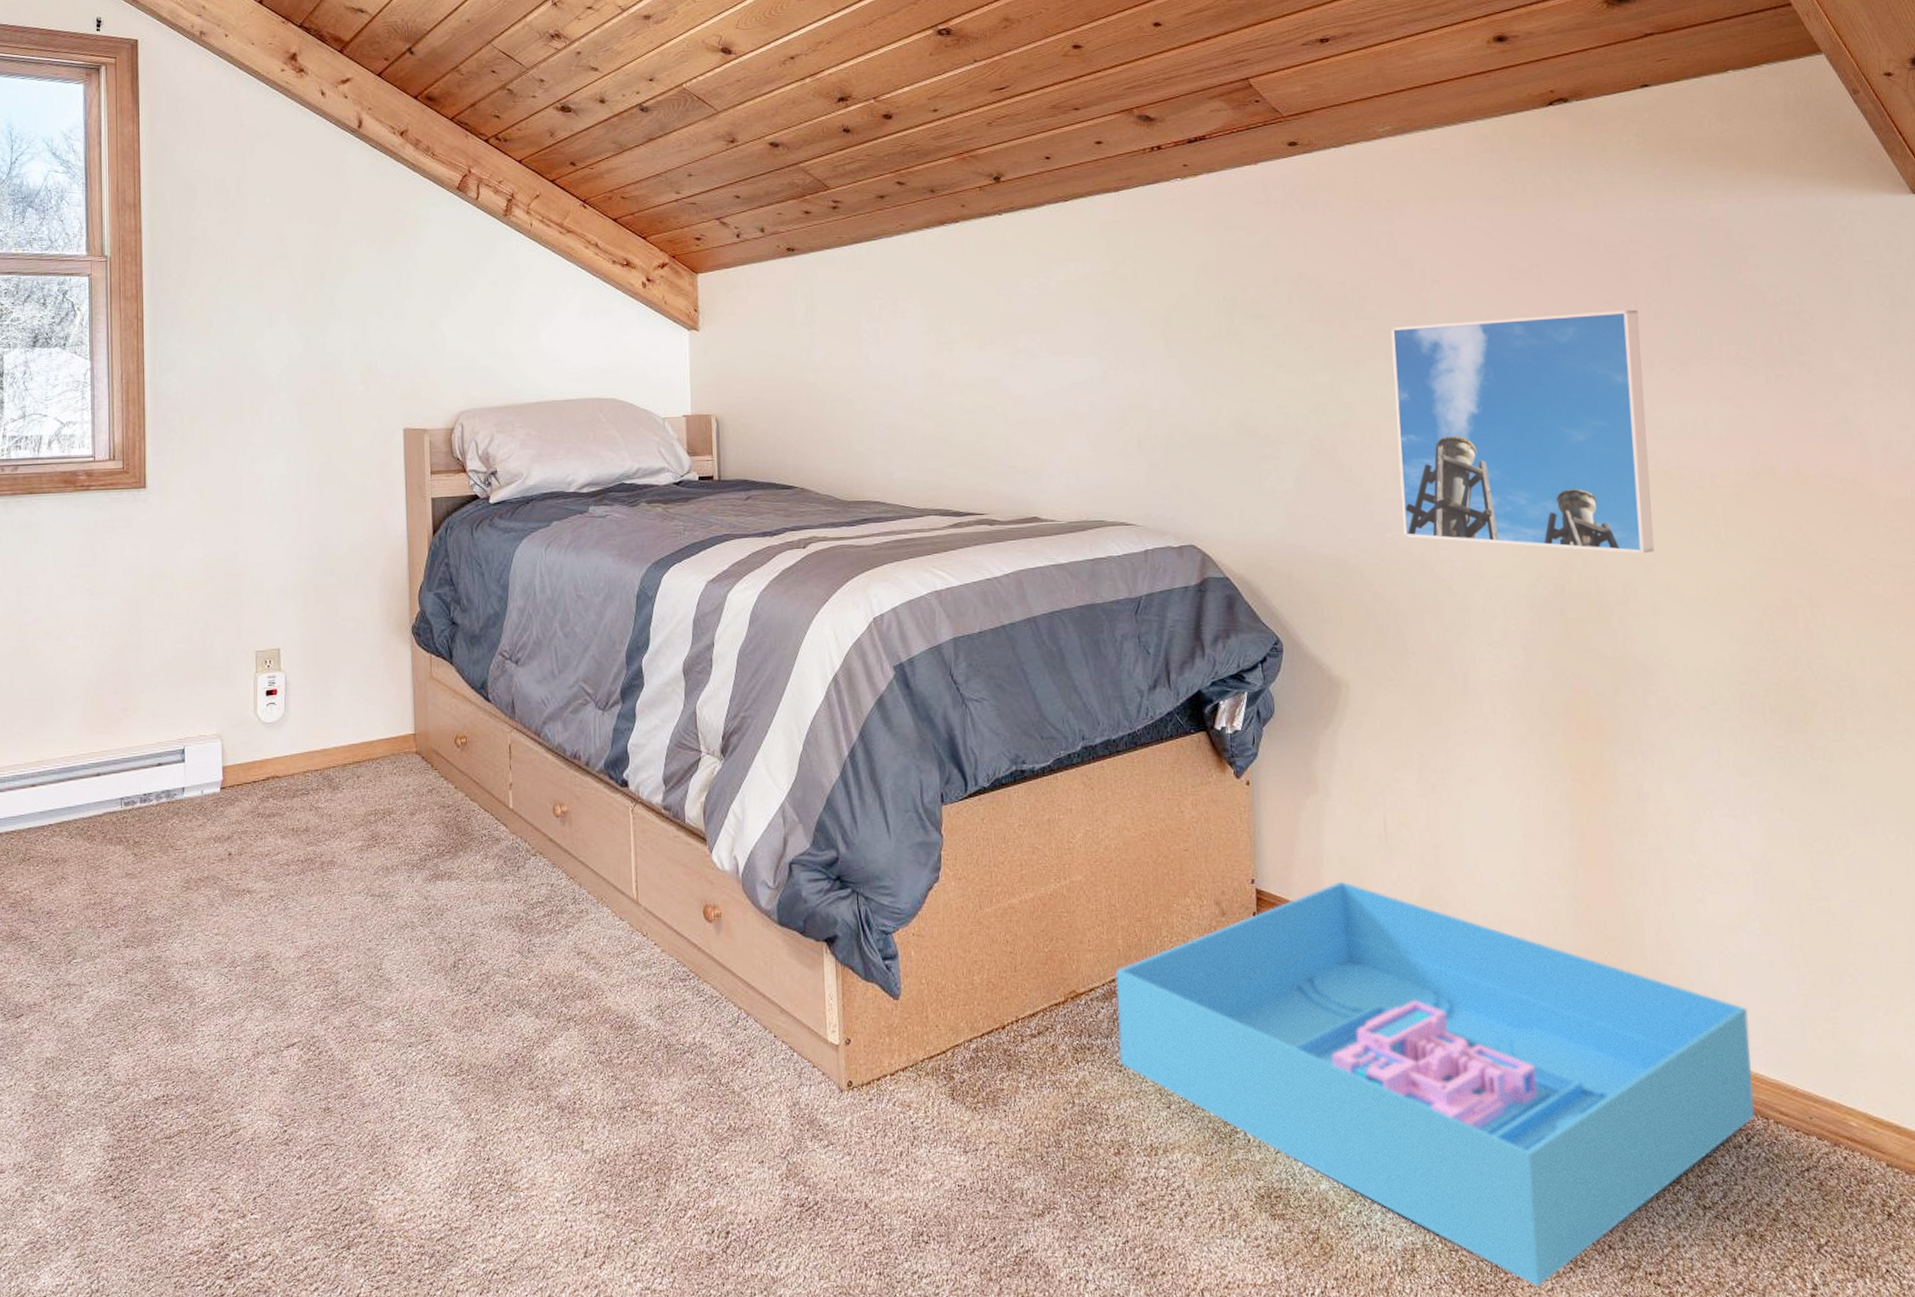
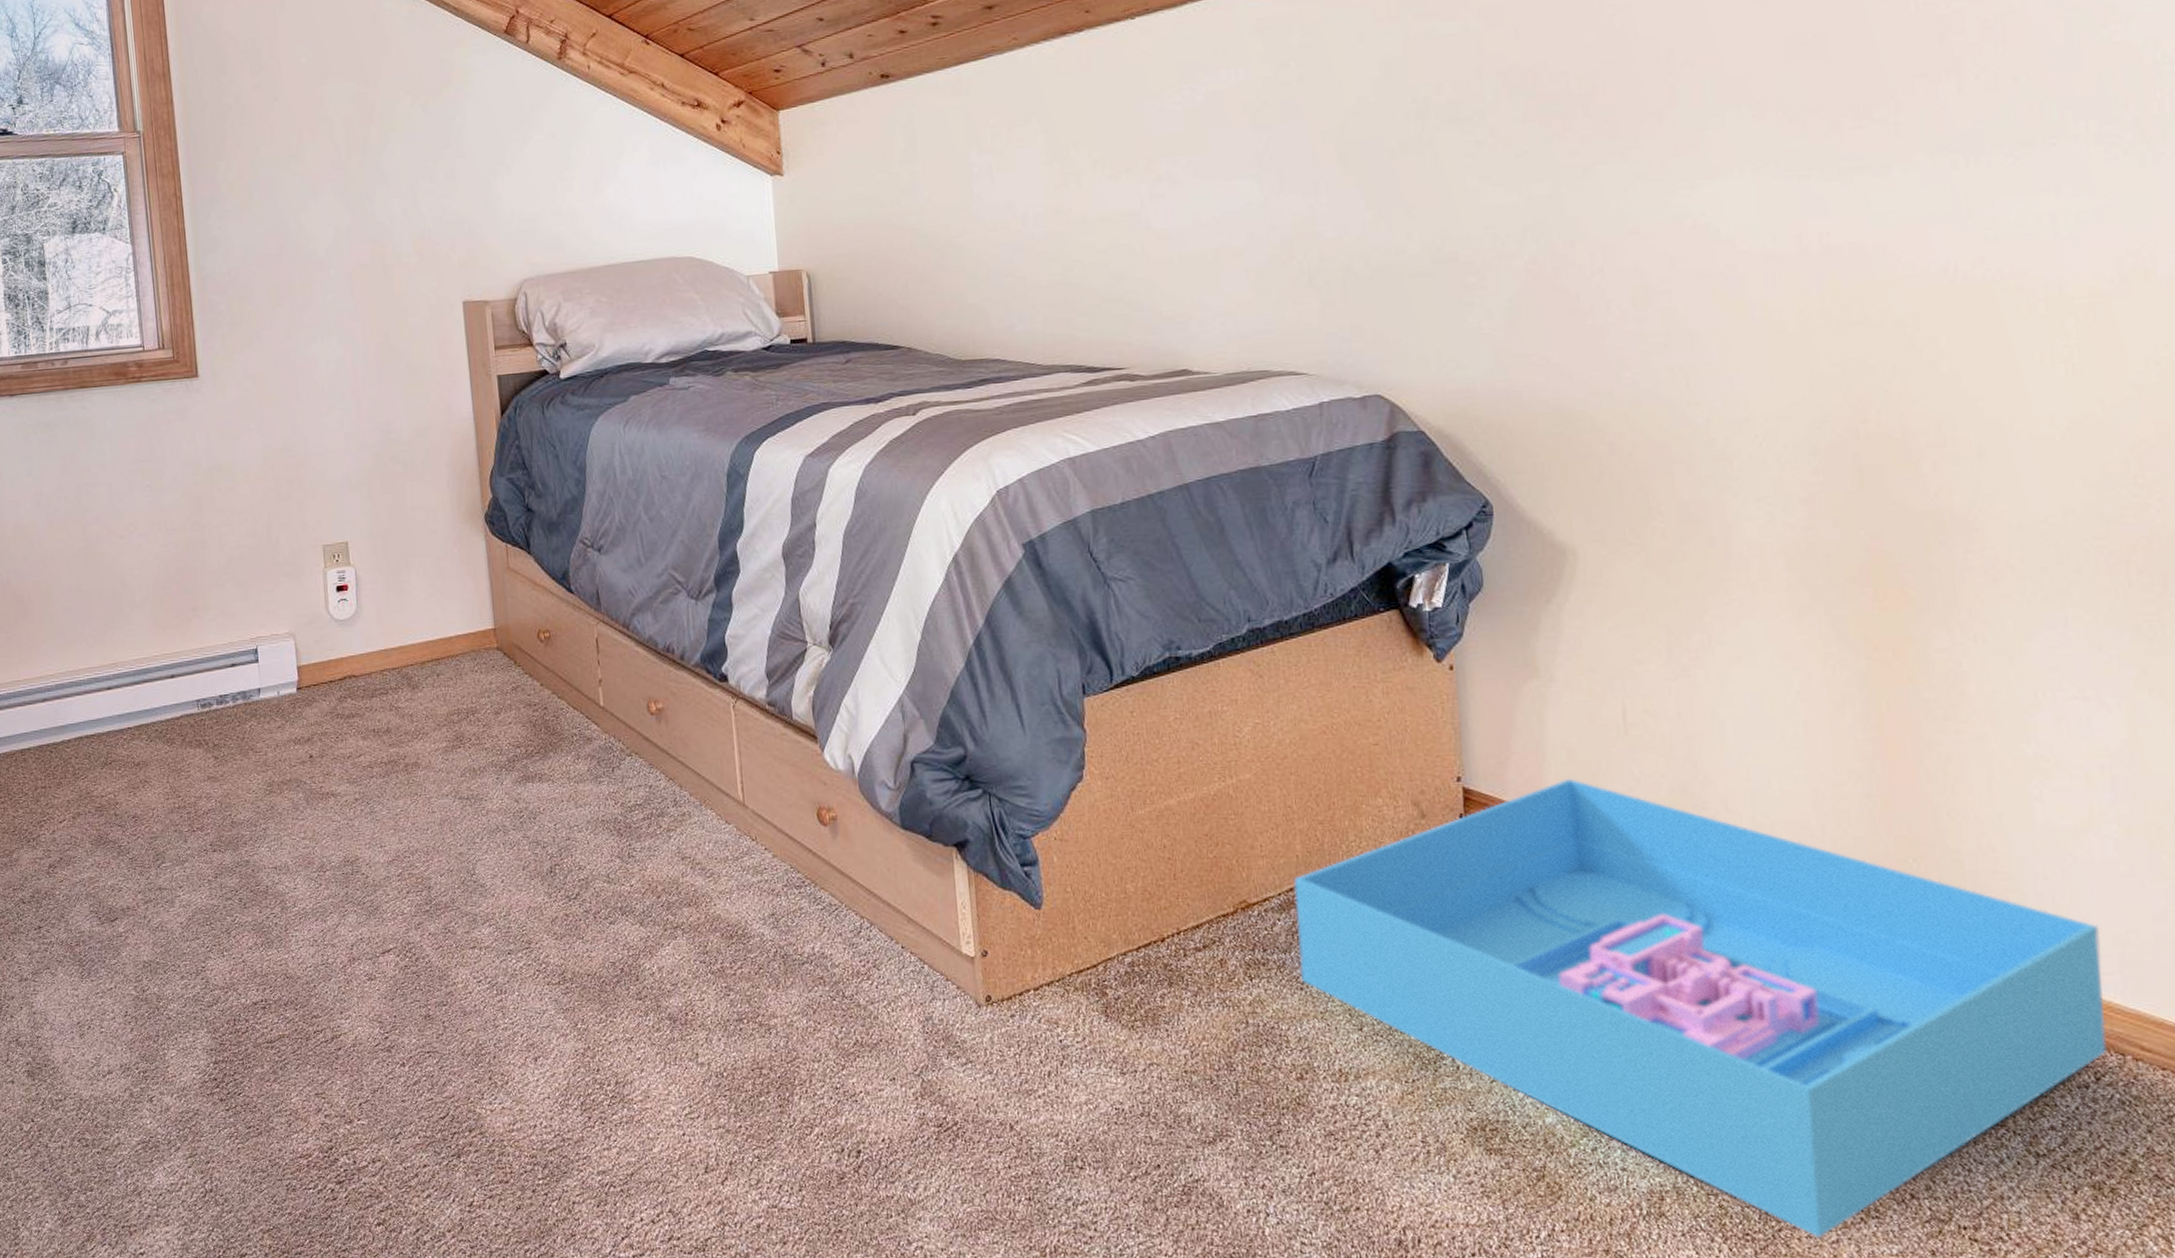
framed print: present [1390,309,1654,554] -> none [1628,82,1981,385]

